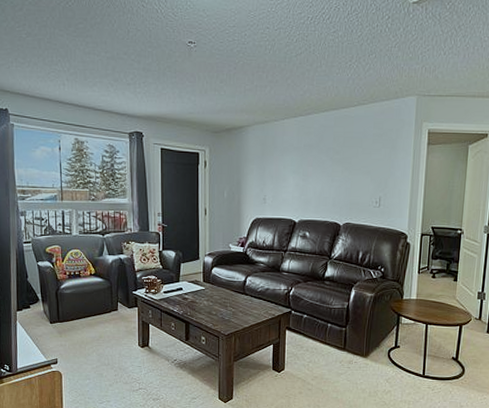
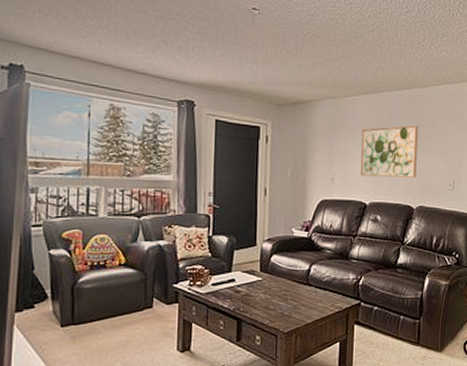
wall art: none [290,145,345,197] -> present [360,125,418,178]

